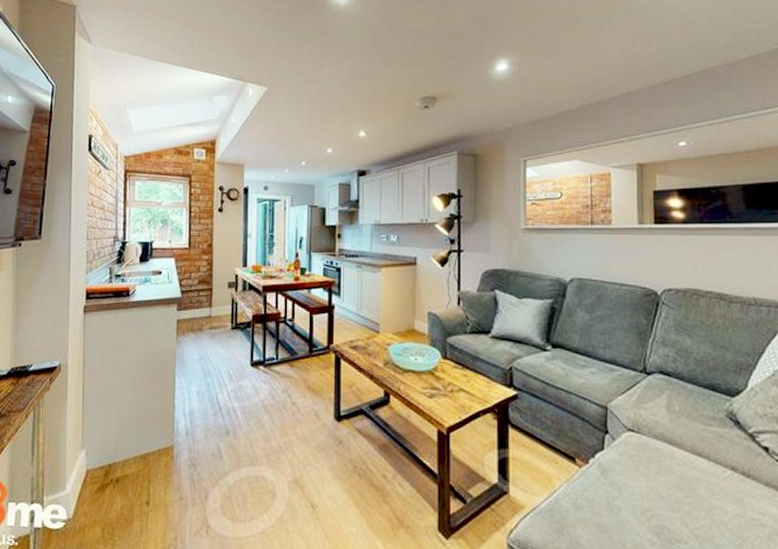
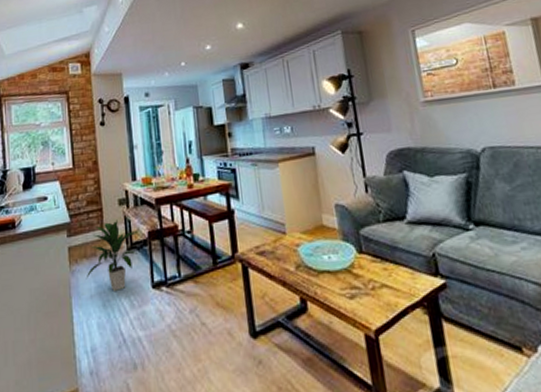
indoor plant: none [190,300,245,364] -> present [86,220,140,291]

